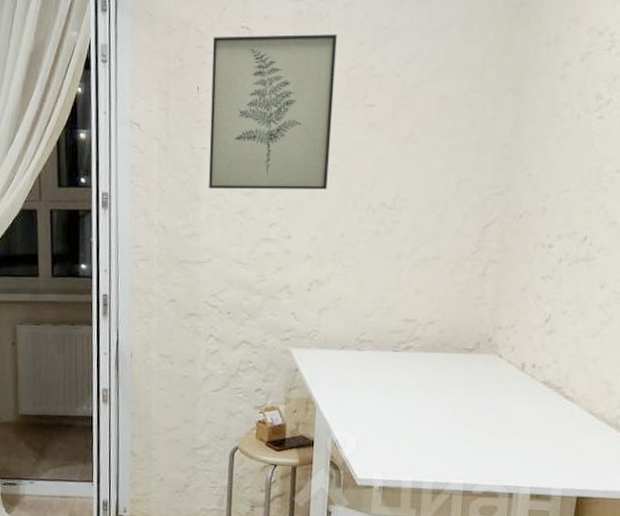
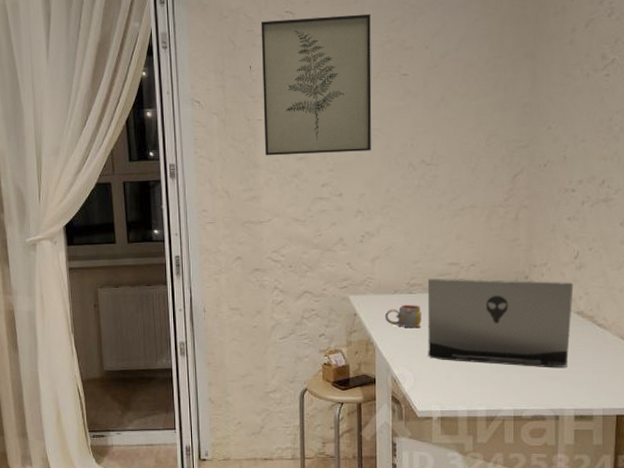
mug: none [329,361,370,388] -> present [385,304,422,327]
laptop computer: none [373,334,542,442] -> present [427,278,574,368]

